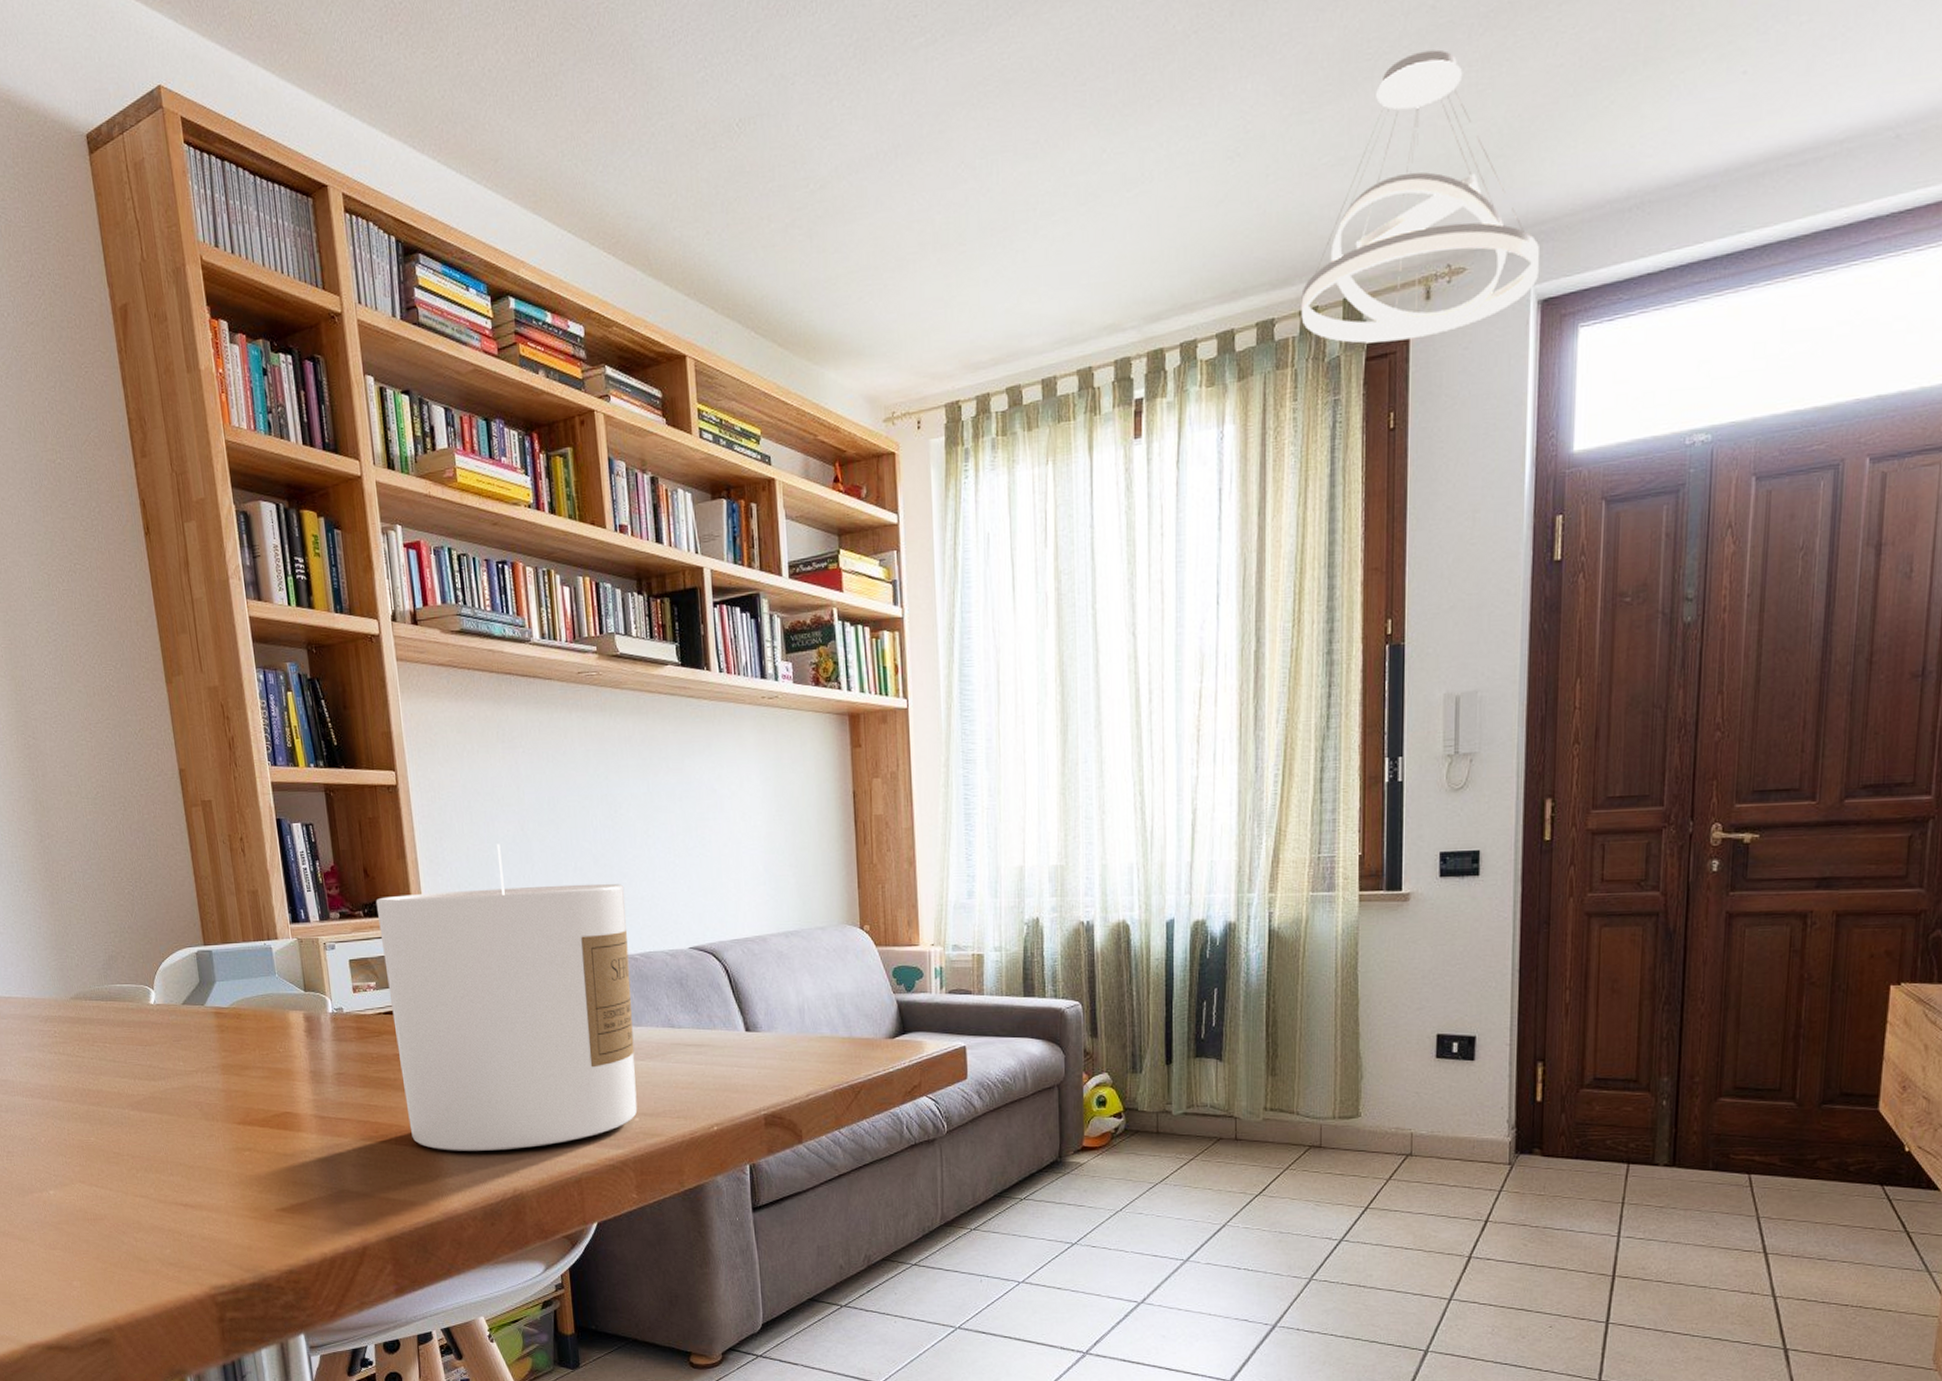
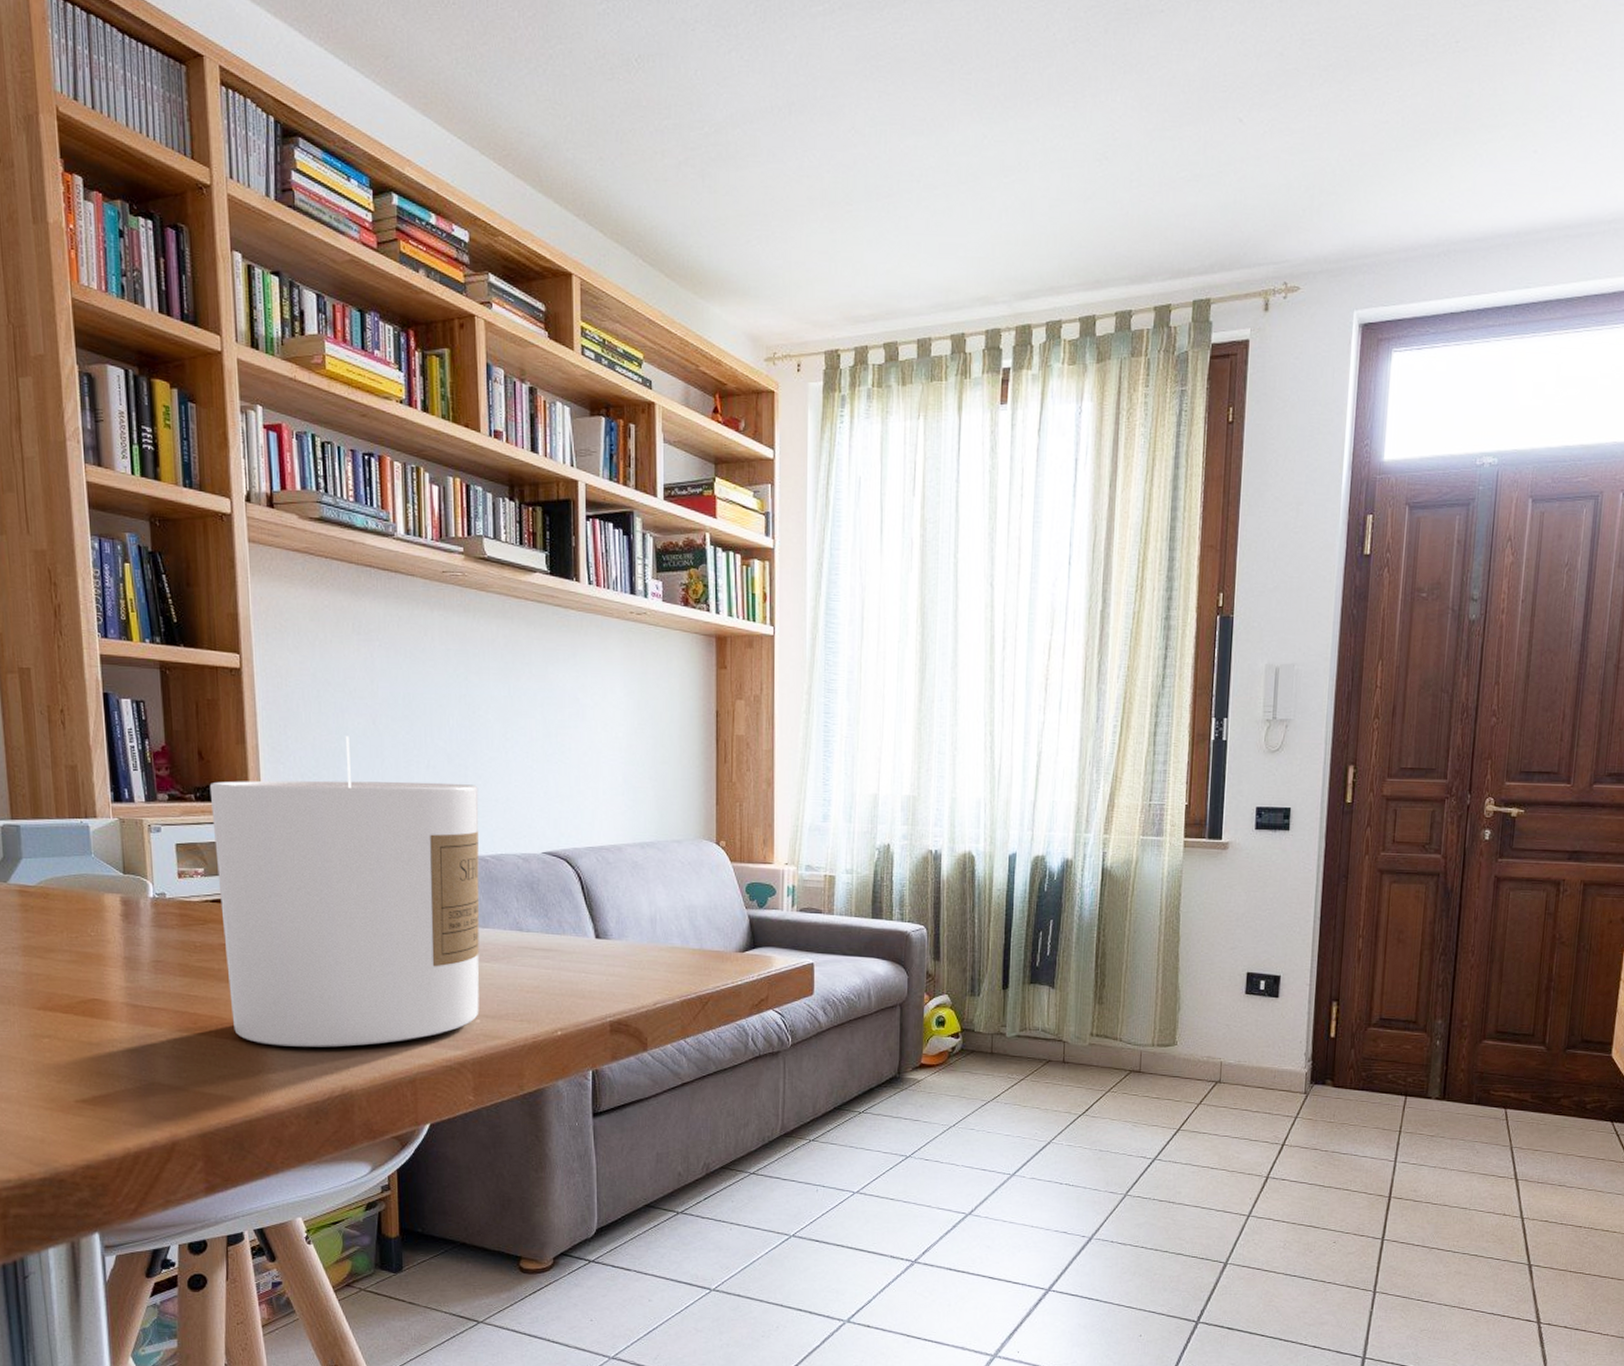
pendant light: present [1301,49,1539,344] -> none [1155,91,1362,345]

